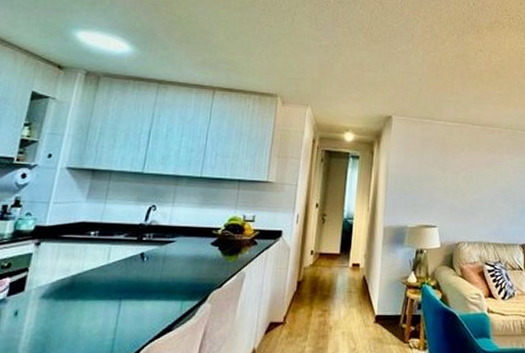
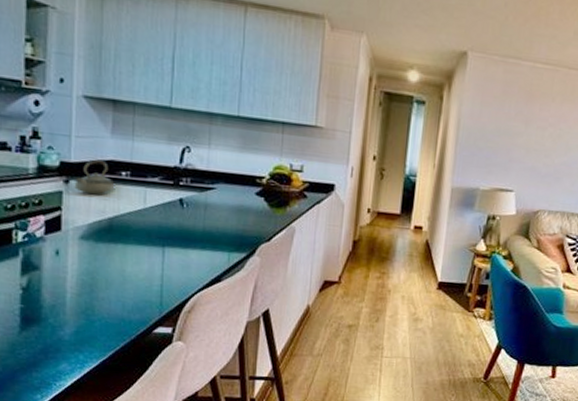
teakettle: none [44,222,83,255] -> present [74,159,115,195]

